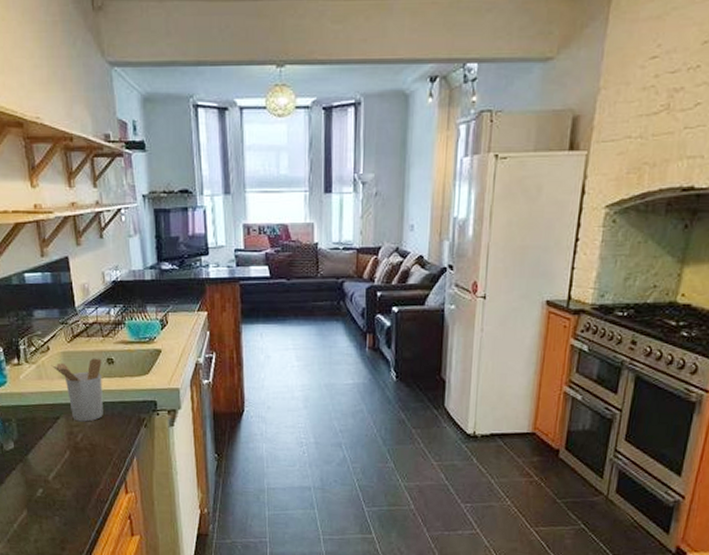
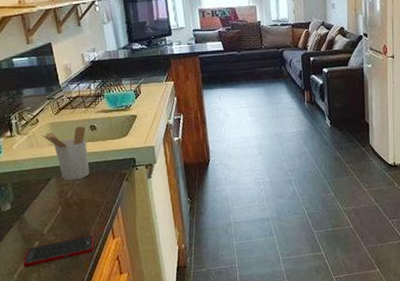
cell phone: none [25,487,105,516] -> present [23,235,95,267]

